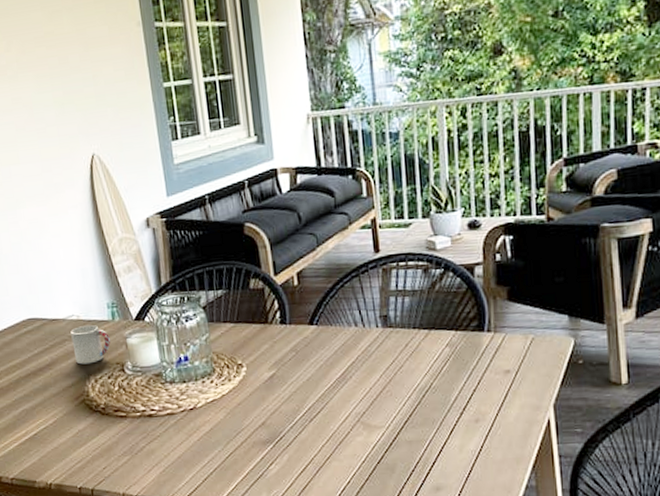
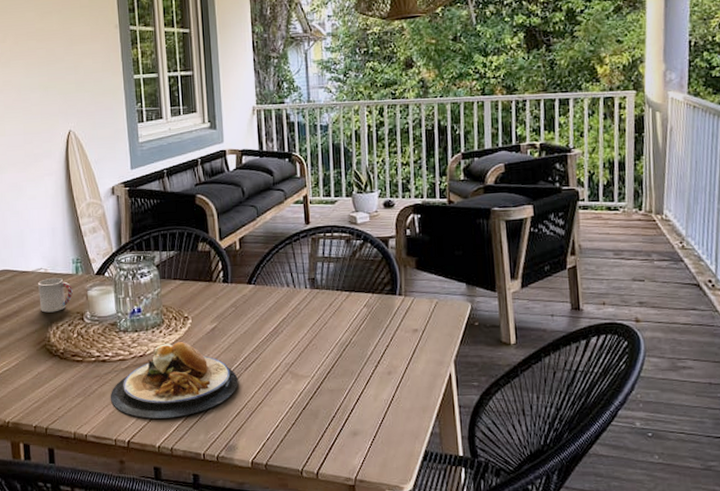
plate: none [159,392,303,477] -> present [110,342,238,419]

